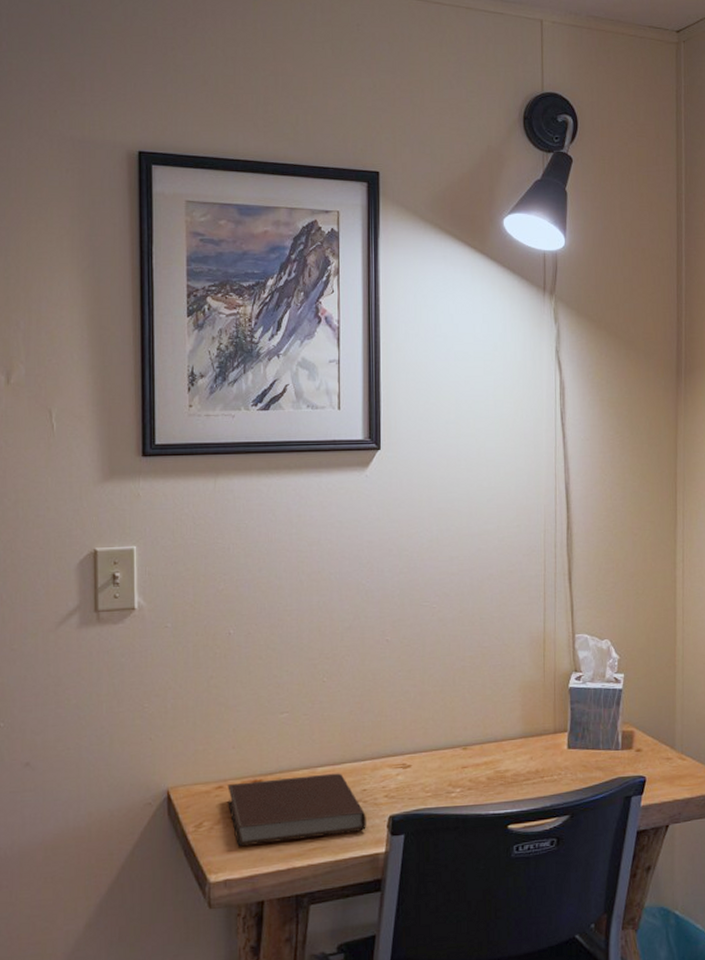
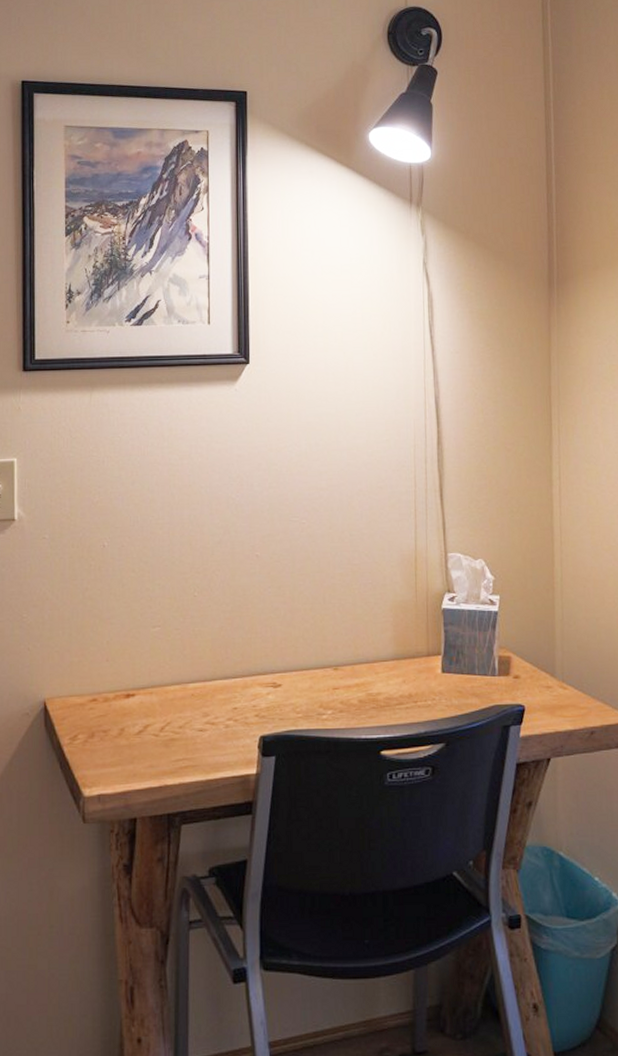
notebook: present [228,773,366,847] -> none [101,690,237,762]

